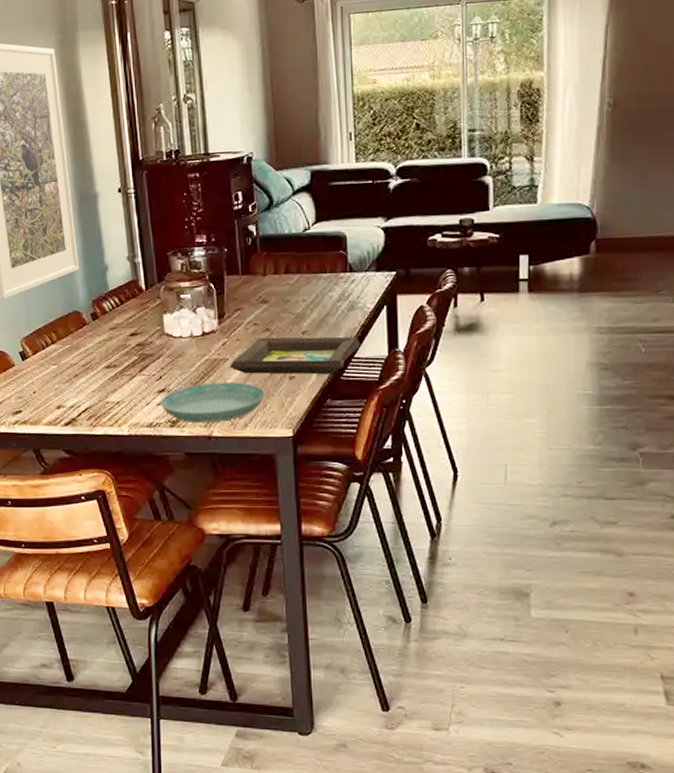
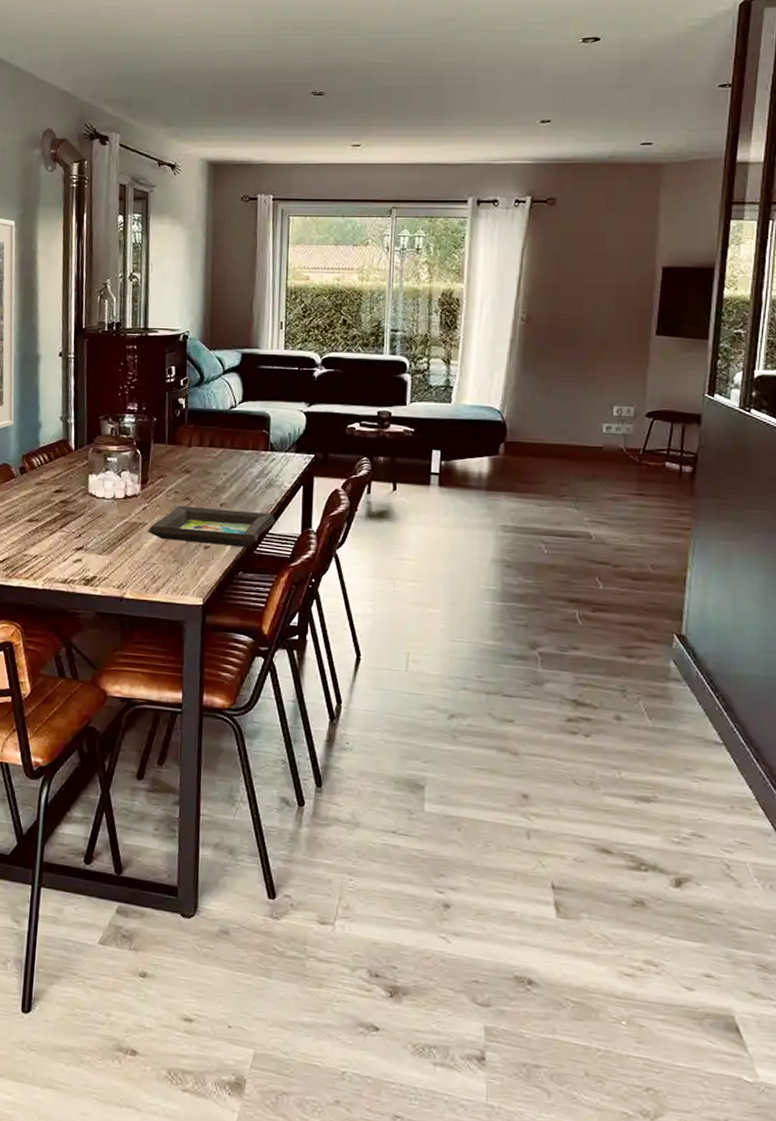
saucer: present [160,382,265,423] -> none [76,545,179,585]

